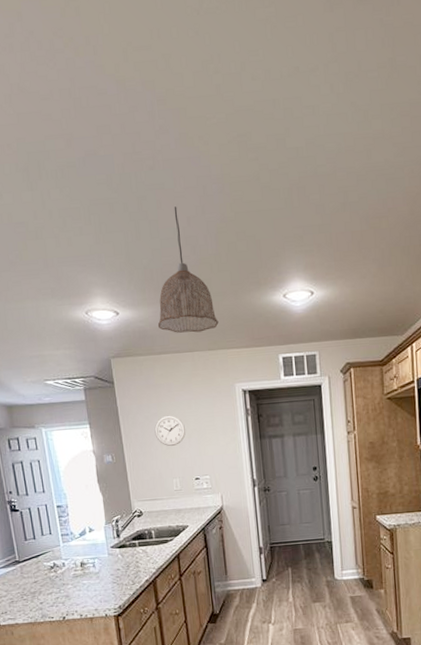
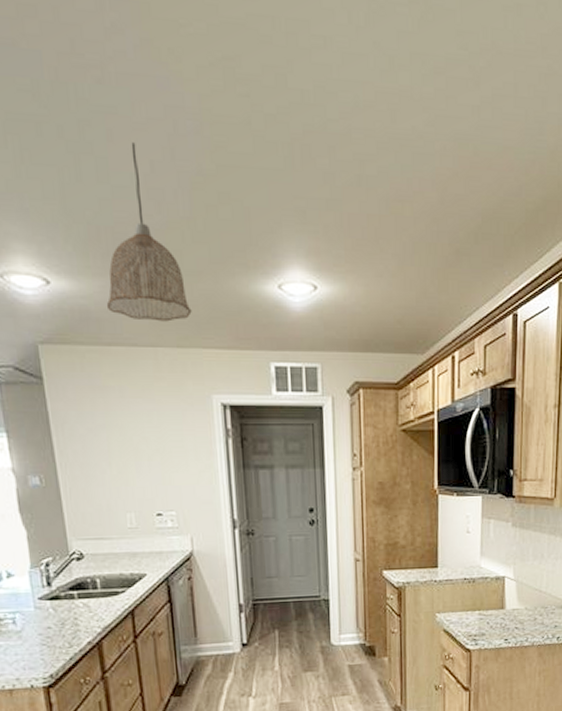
wall clock: present [154,415,186,447] -> none [101,429,145,471]

